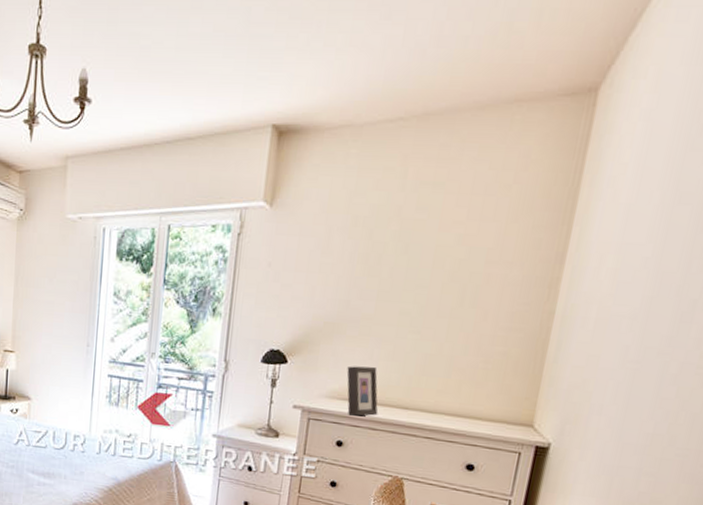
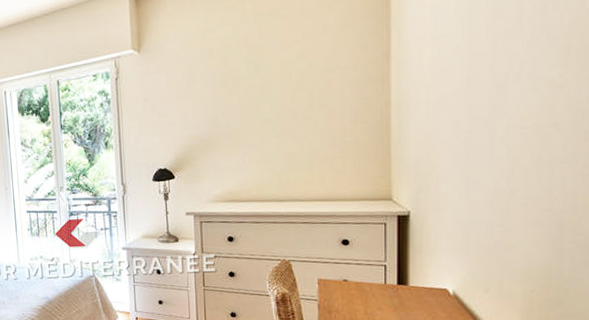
picture frame: present [346,366,378,416] -> none [226,170,259,214]

